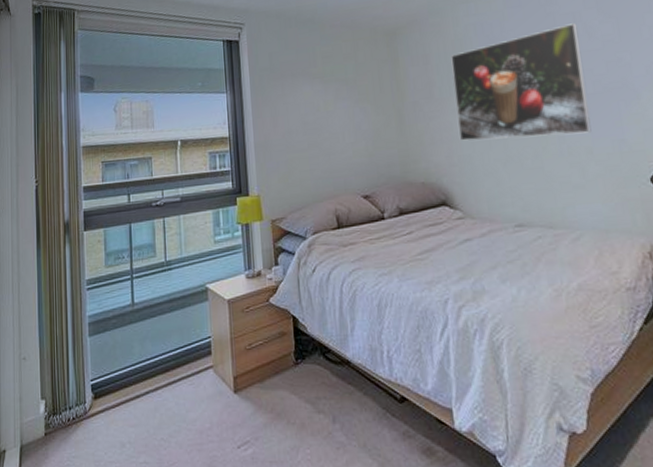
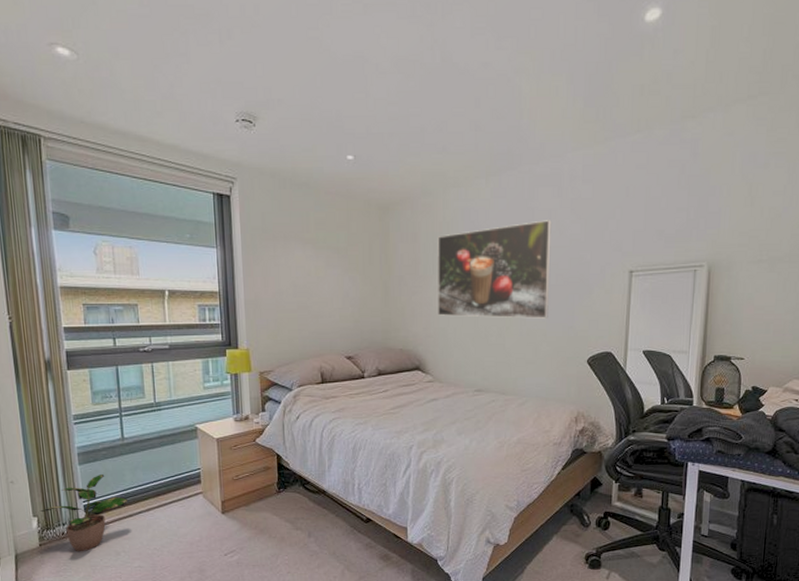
potted plant: none [47,346,136,443] -> present [39,473,129,552]

